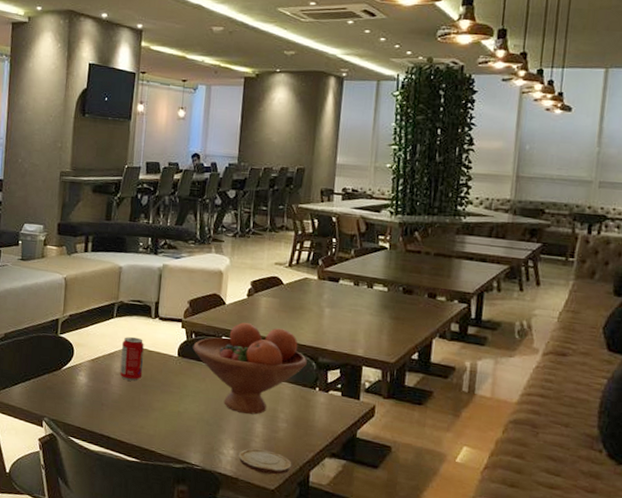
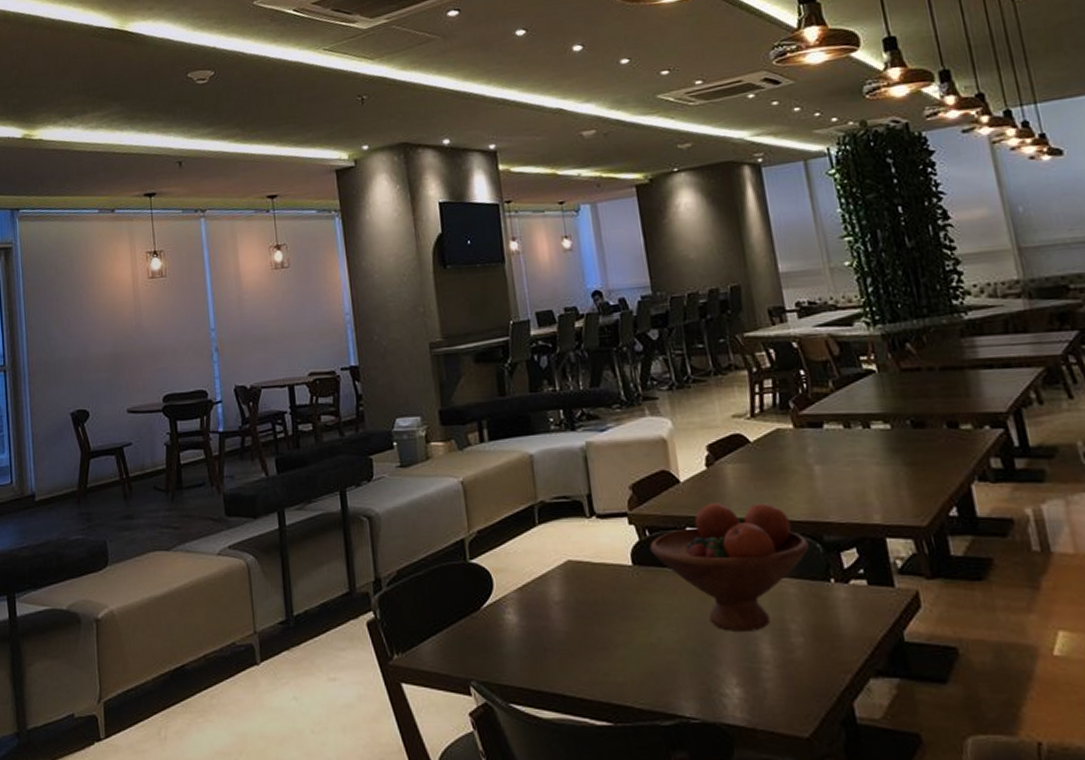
beverage can: present [120,336,144,381] -> none [555,547,591,610]
wood slice: present [238,449,292,476] -> none [747,680,826,718]

